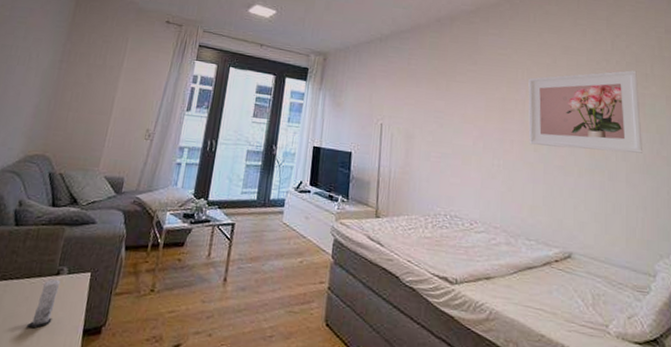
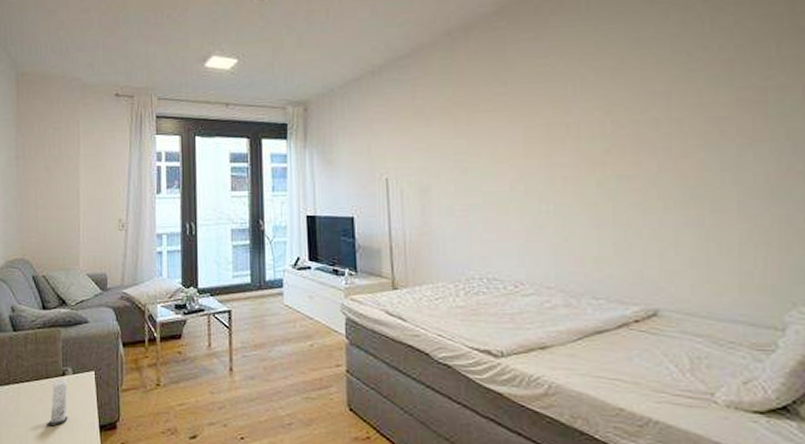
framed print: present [528,70,644,153] -> none [583,56,765,180]

